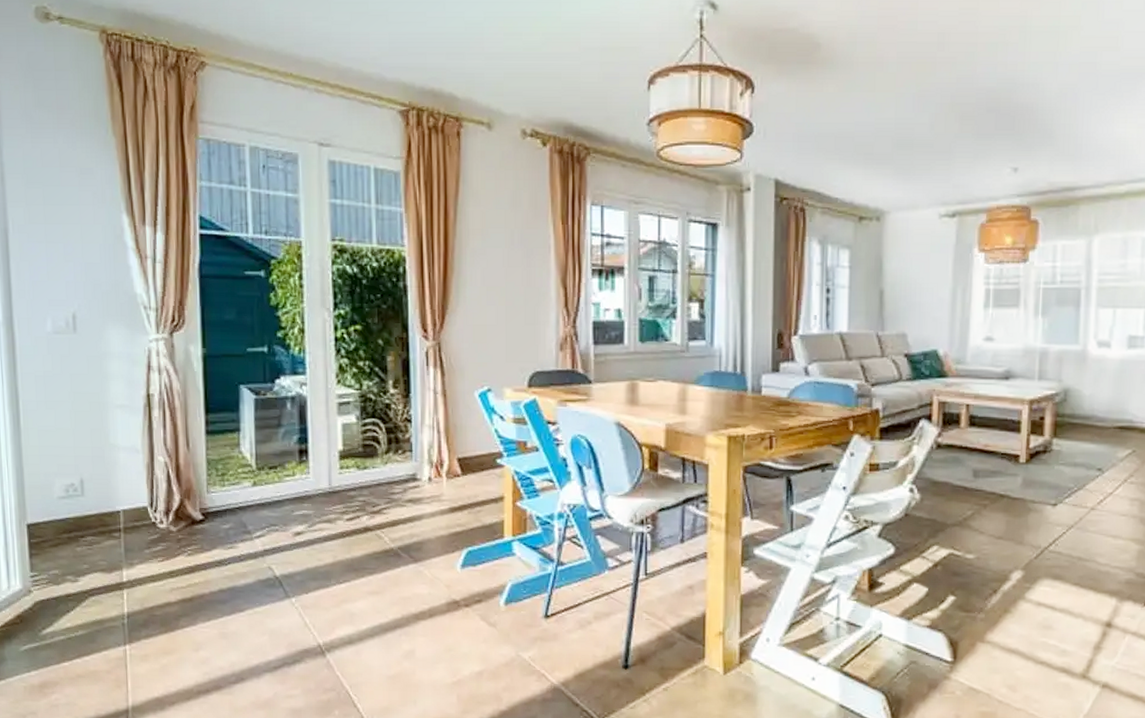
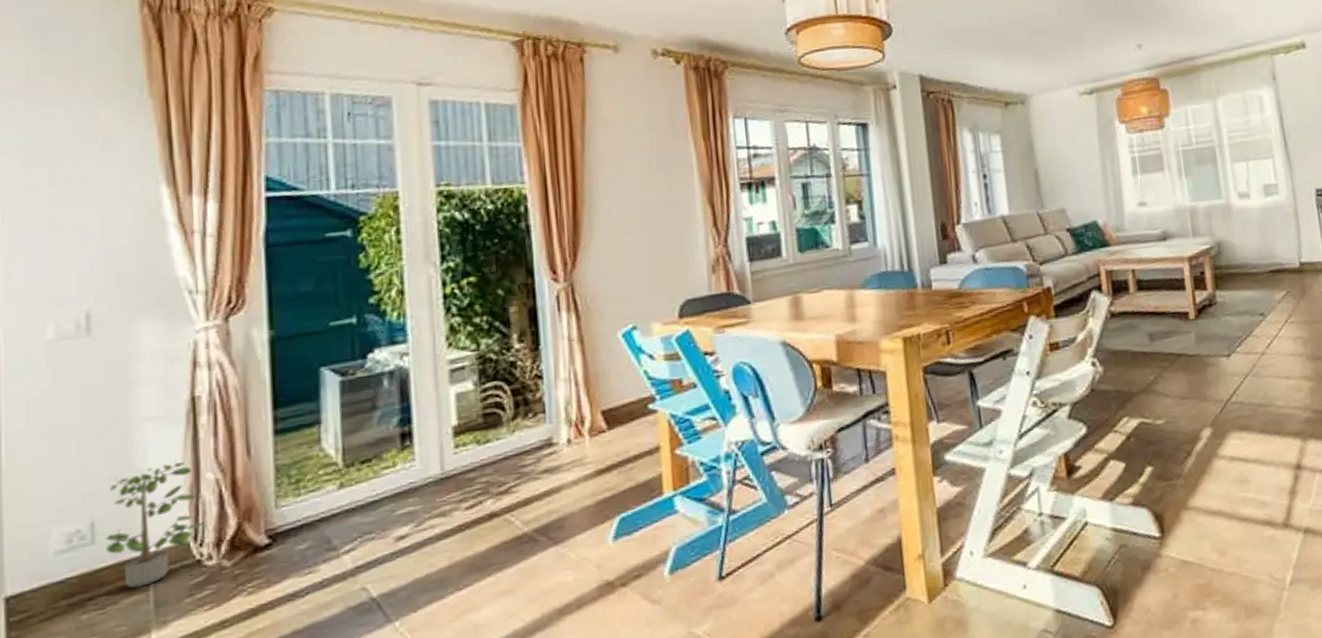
potted plant: none [90,443,159,535] -> present [105,461,207,589]

